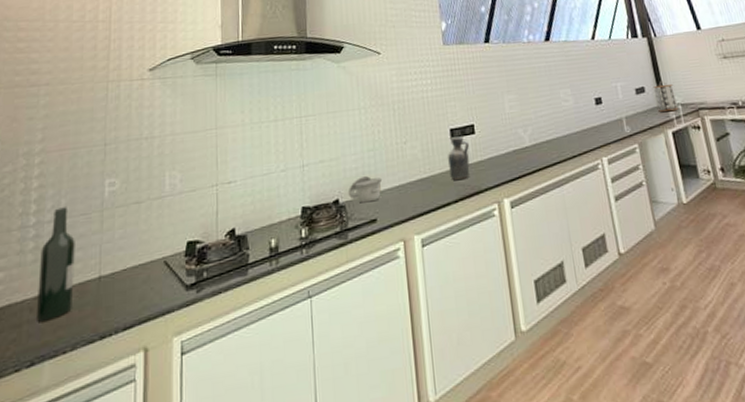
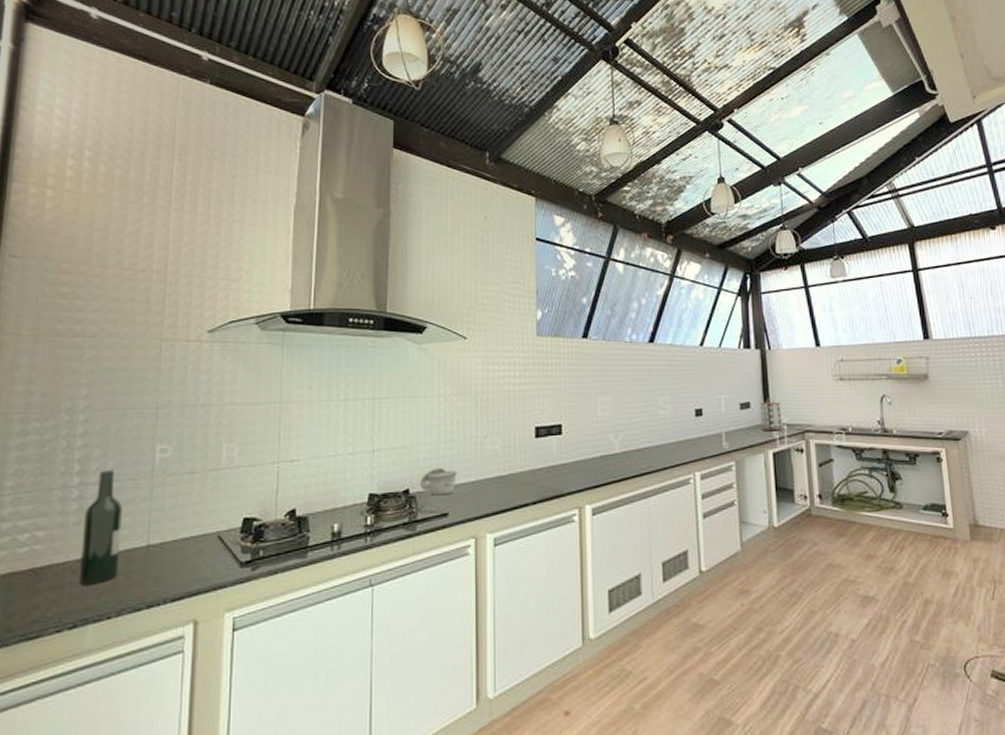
ceramic jug: present [447,136,470,181] -> none [529,436,555,482]

